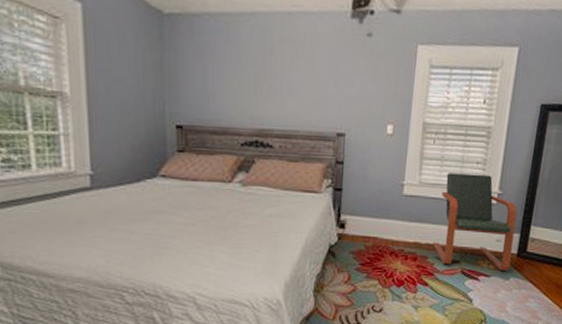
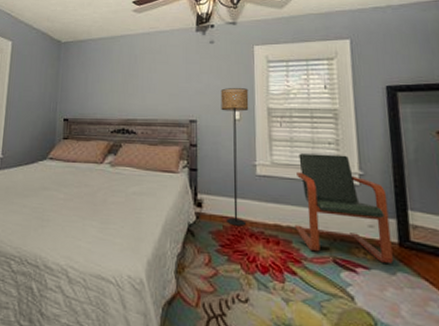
floor lamp: none [369,96,406,245] -> present [220,88,249,226]

